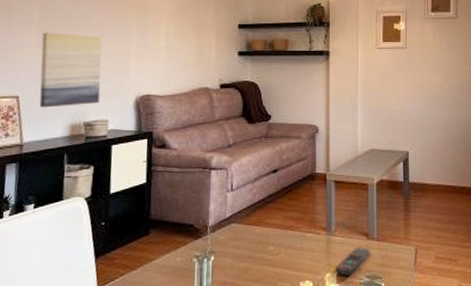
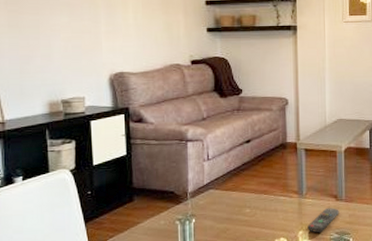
wall art: present [39,32,102,108] -> none [10,12,75,87]

